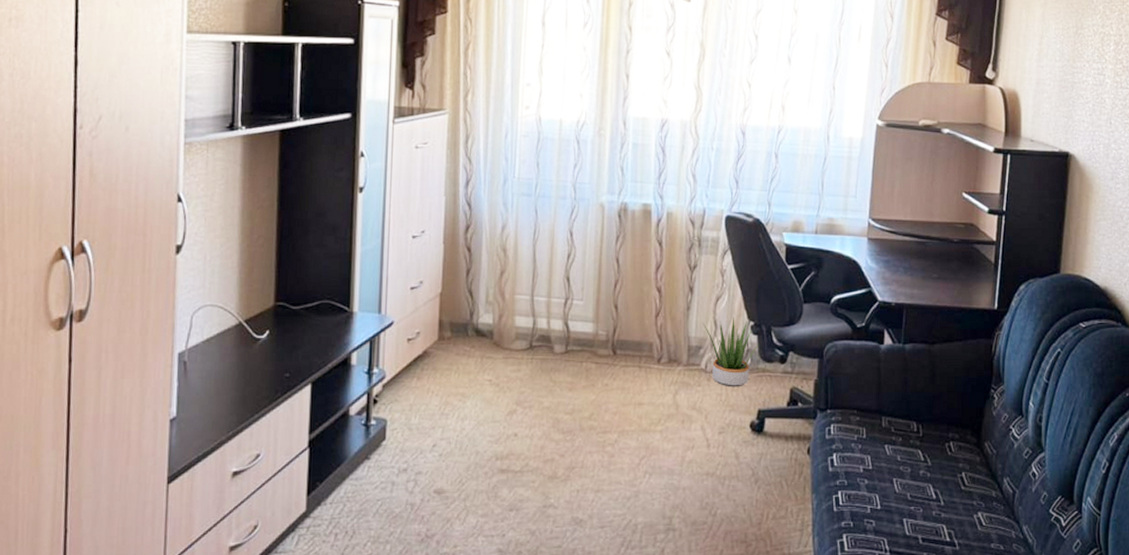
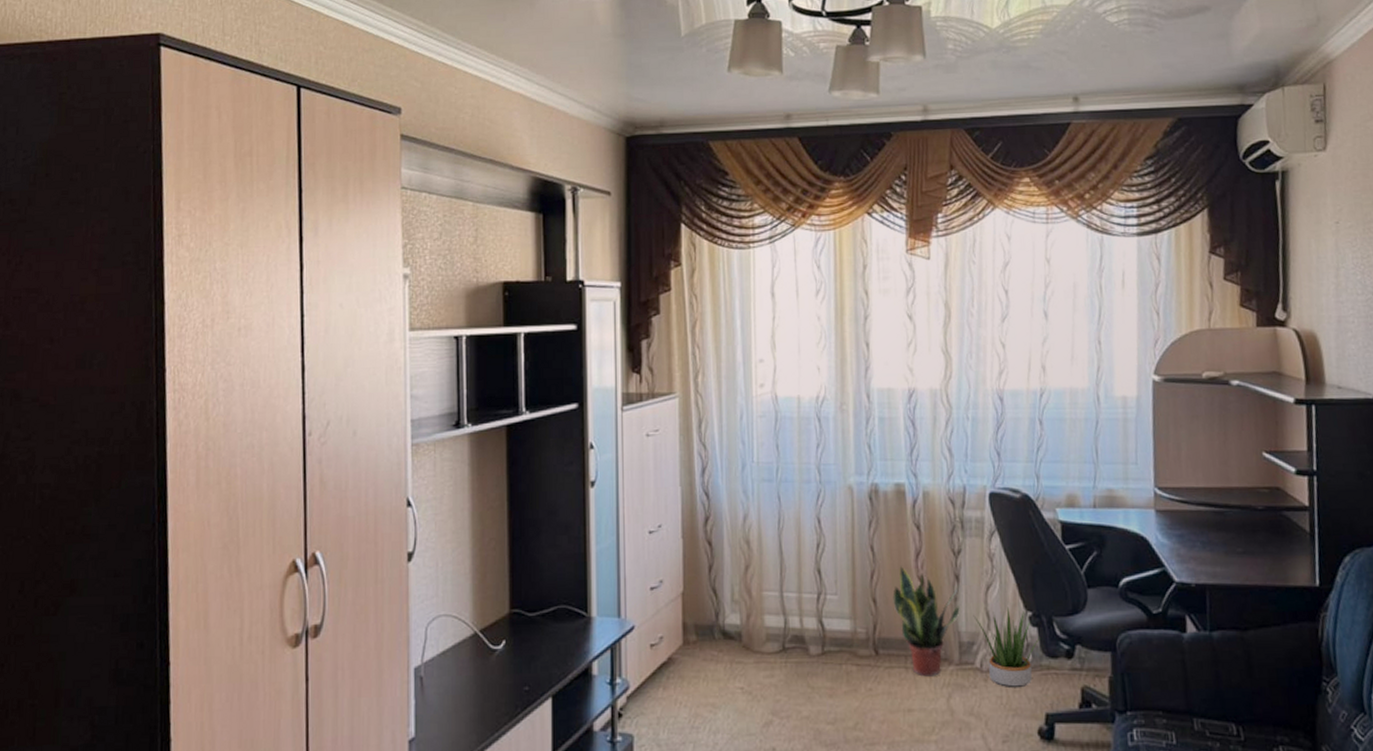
potted plant: none [632,277,691,375] -> present [892,566,960,677]

